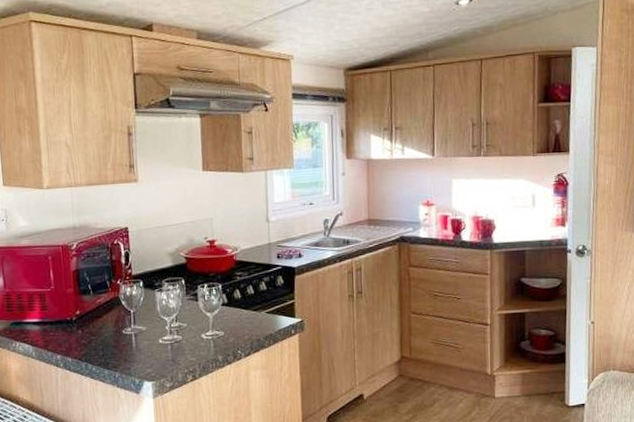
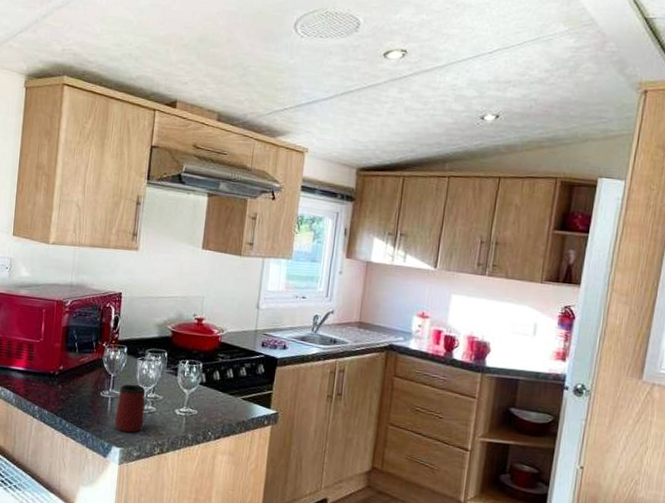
mug: none [141,316,172,365] -> present [115,384,146,433]

